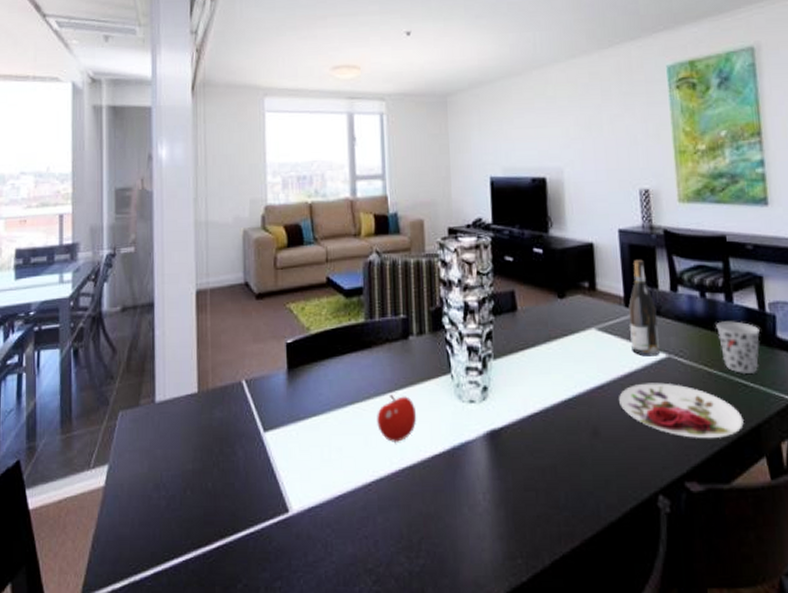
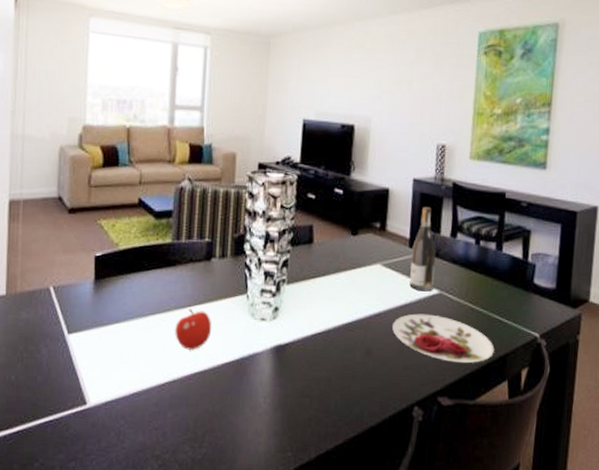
cup: present [716,321,760,375] -> none [484,266,520,313]

